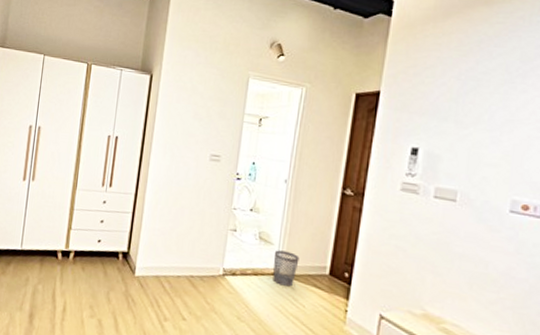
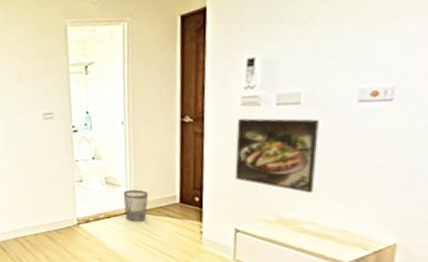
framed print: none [386,203,472,293] -> present [235,118,319,193]

